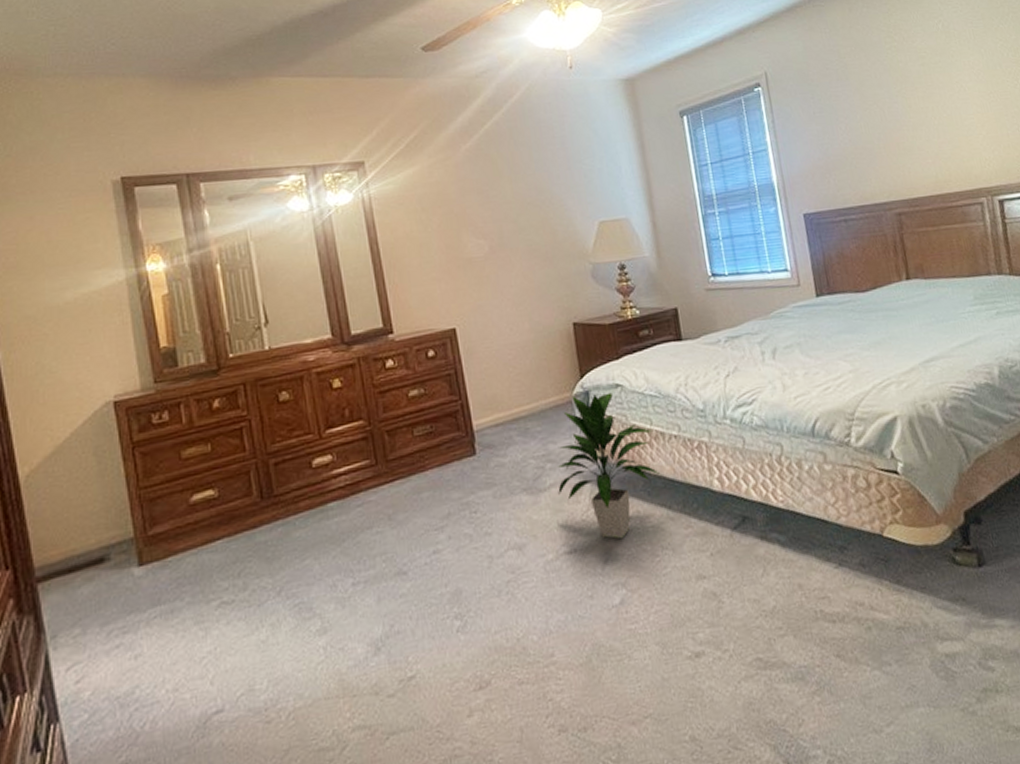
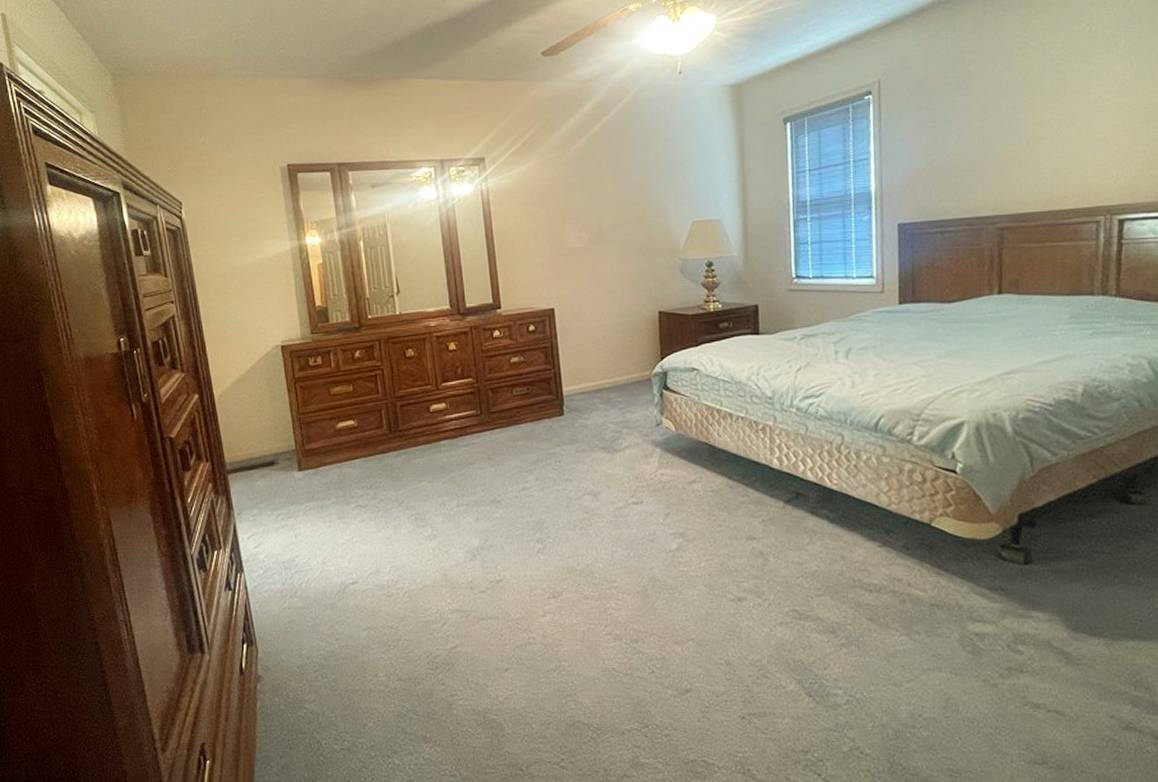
indoor plant: present [557,392,661,540] -> none [631,374,725,498]

